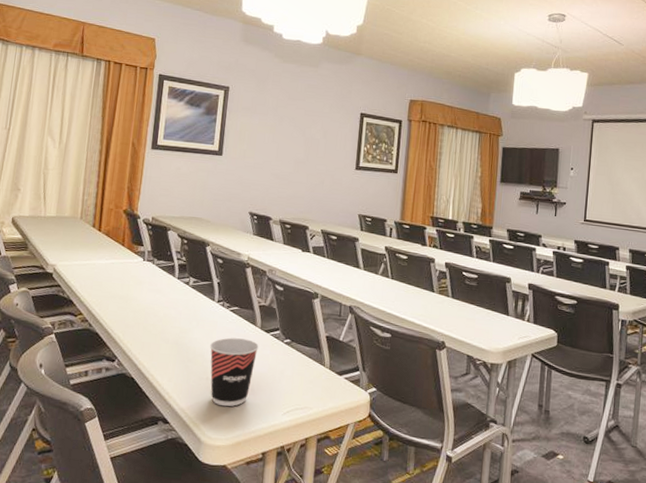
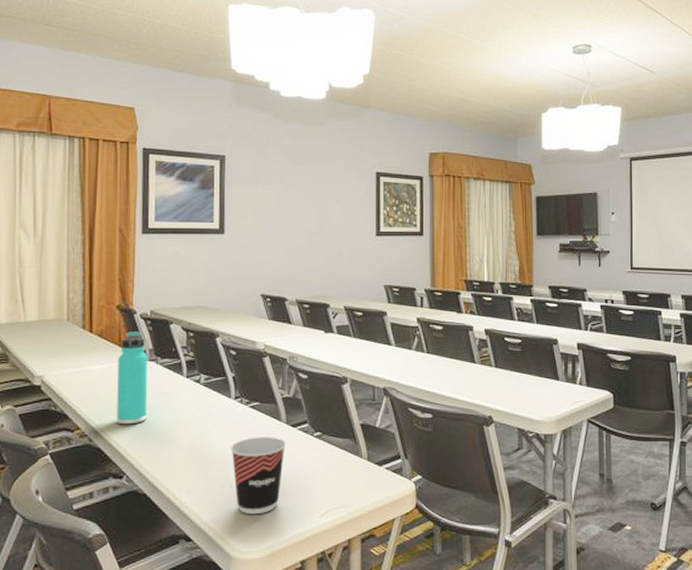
thermos bottle: none [114,233,146,316] -> present [116,330,148,425]

